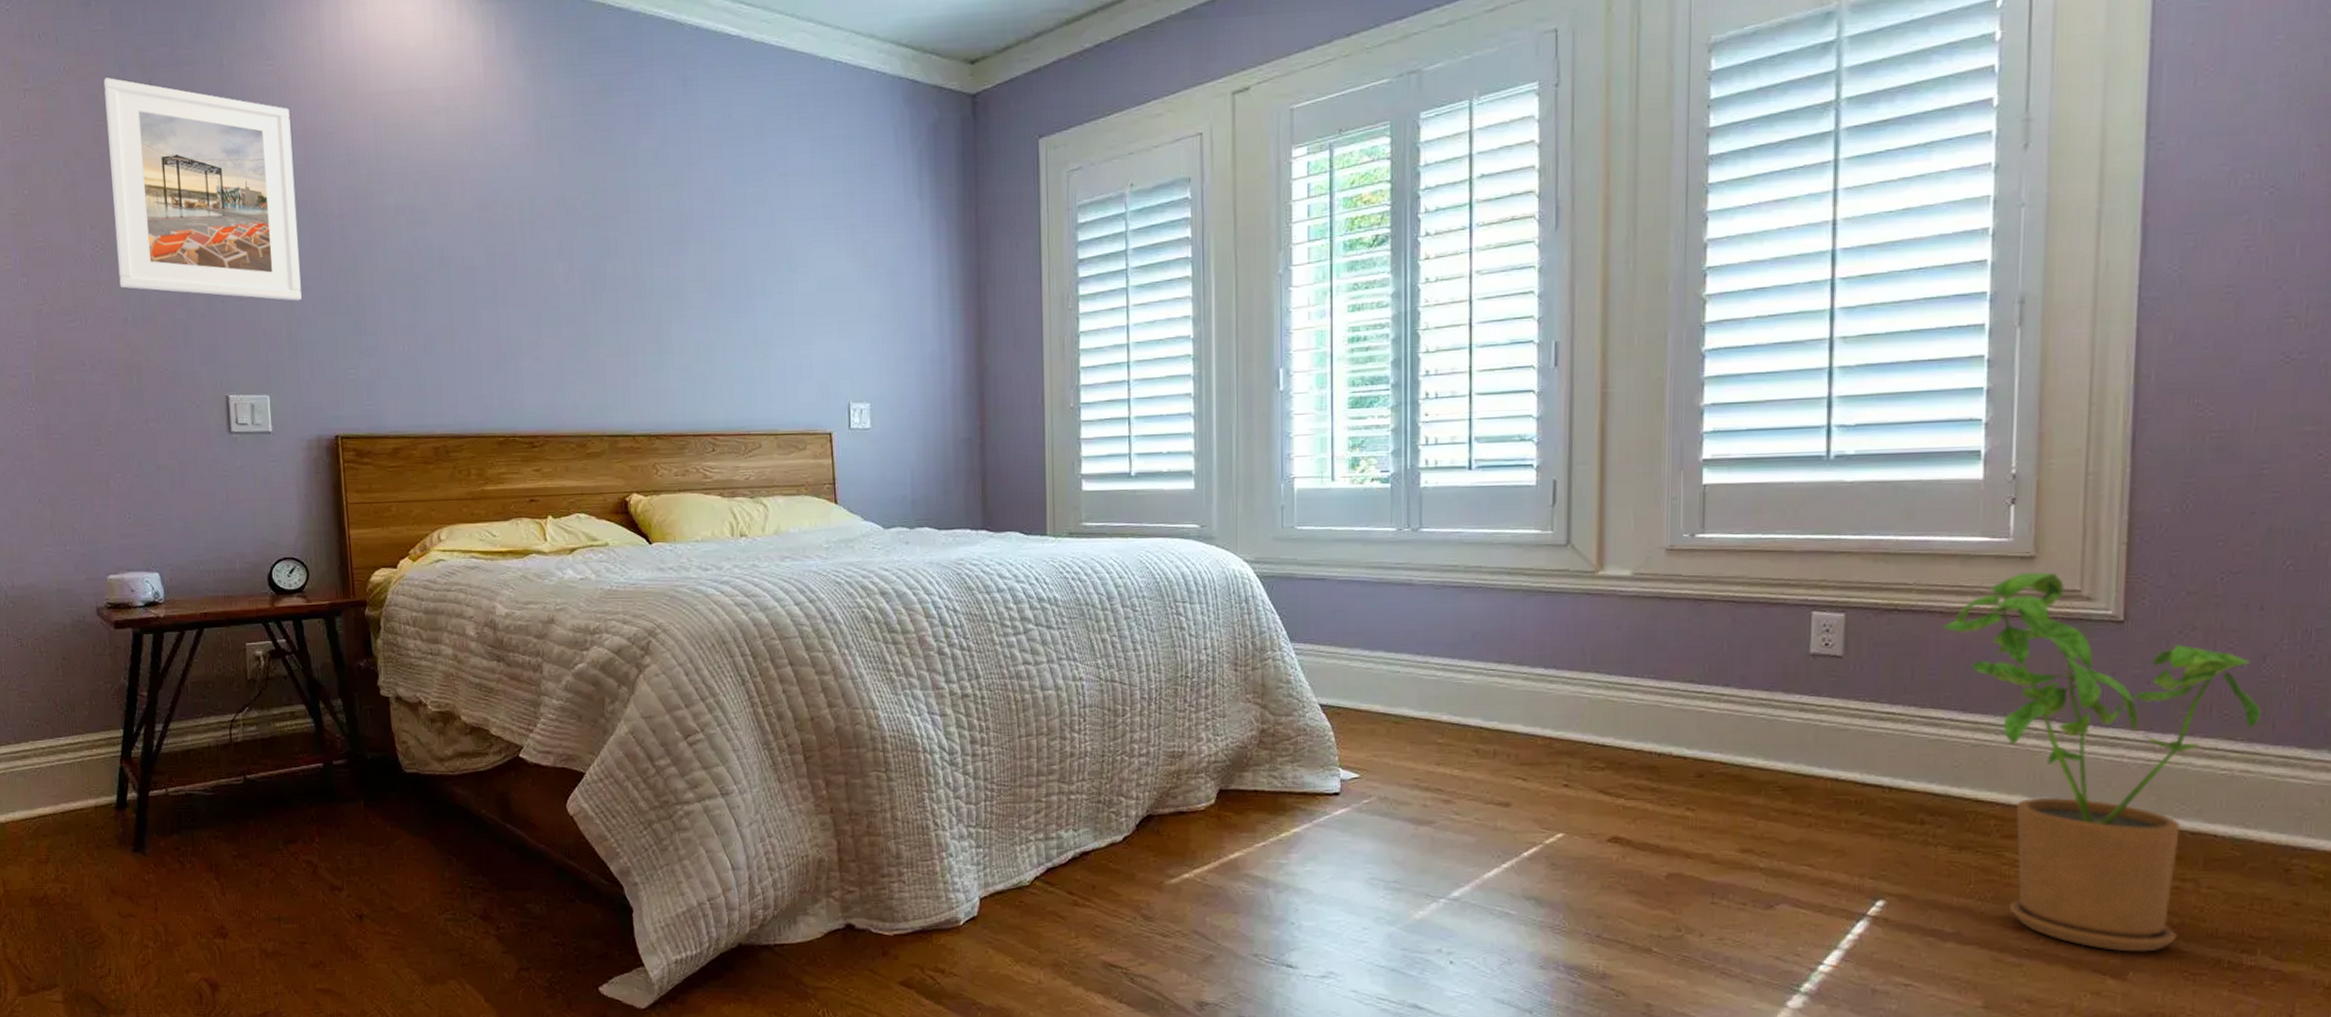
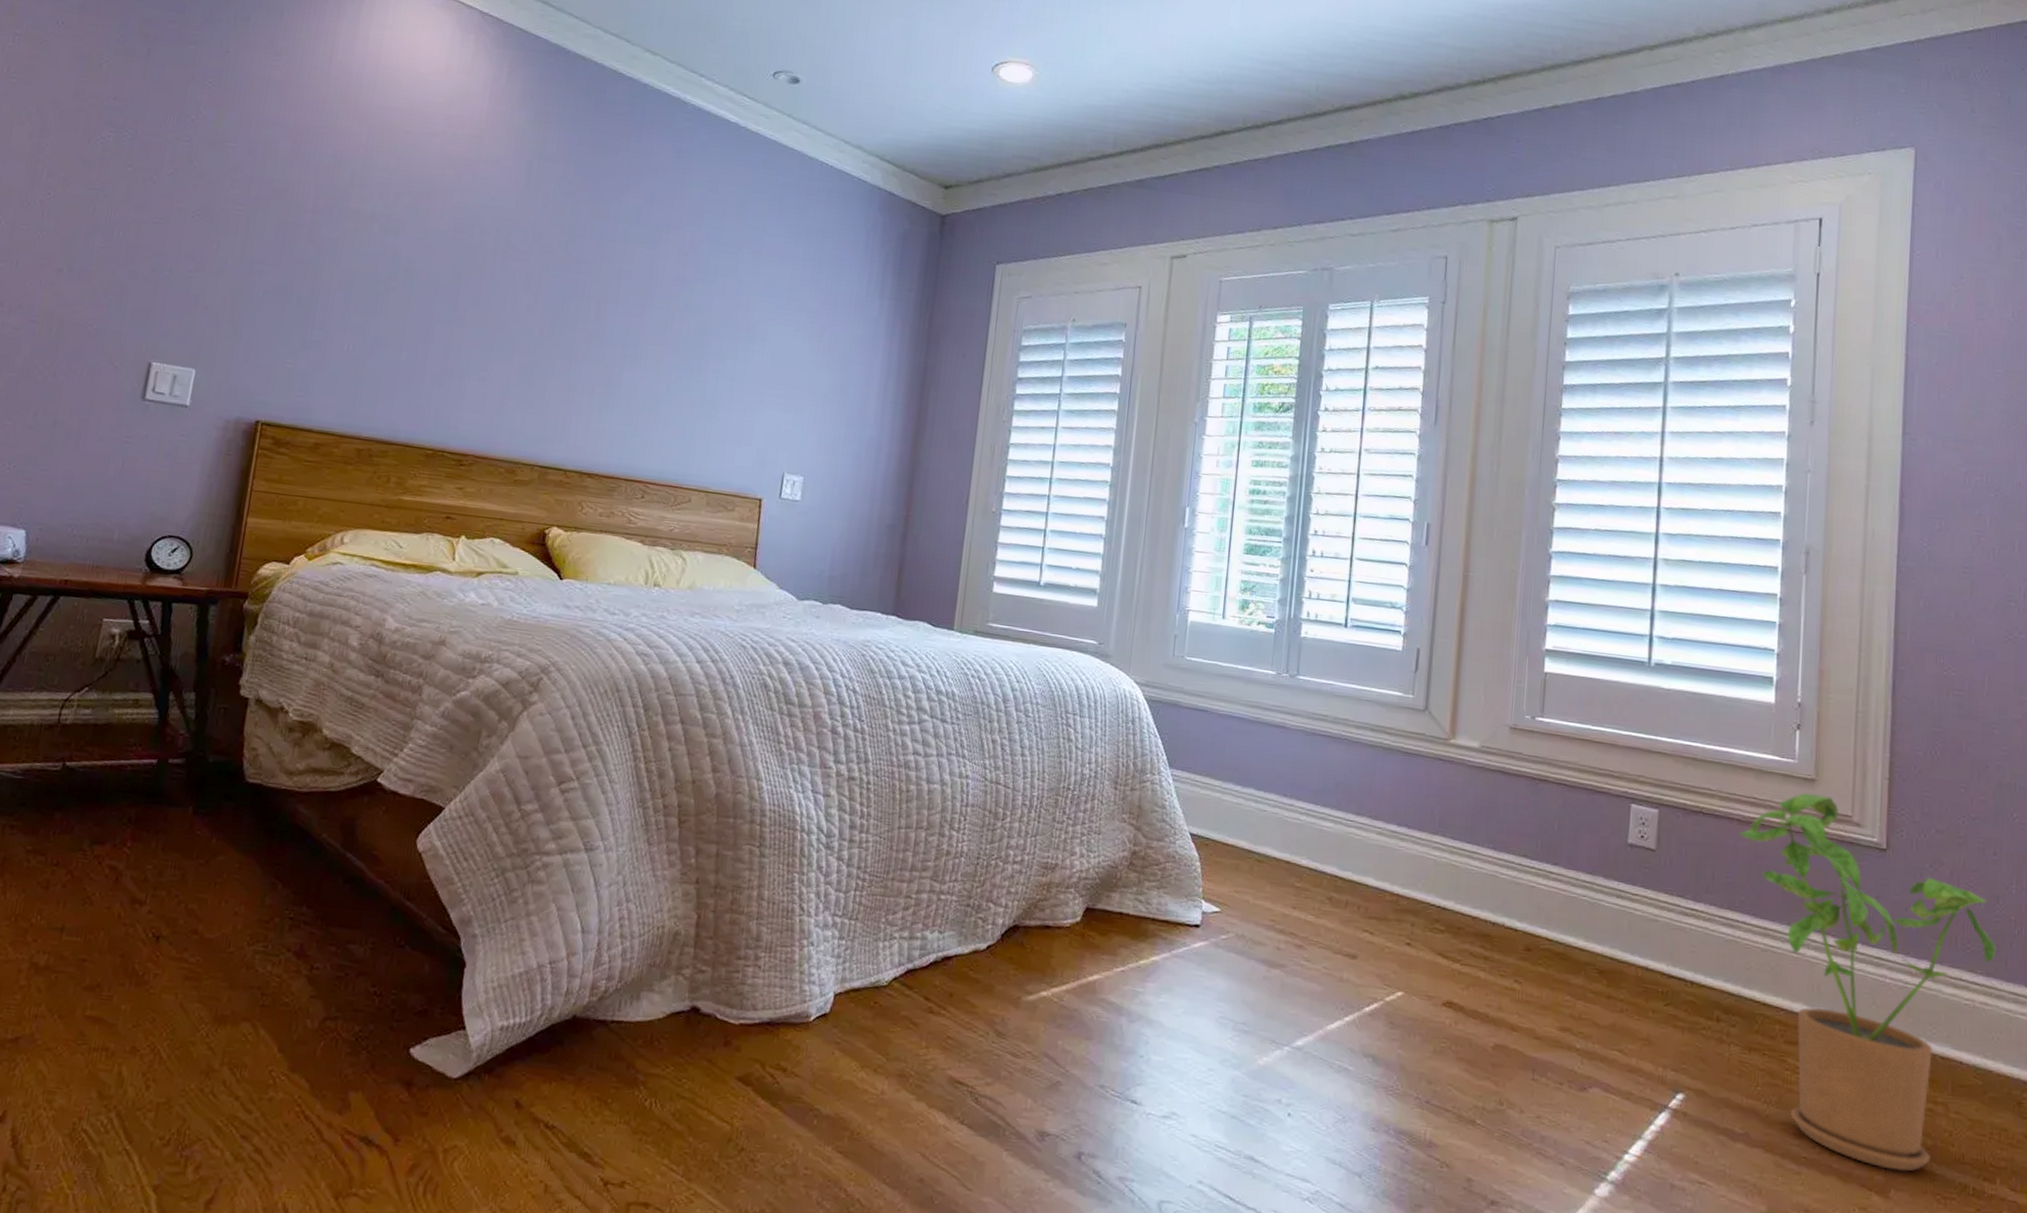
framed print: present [104,78,302,301] -> none [63,39,286,283]

